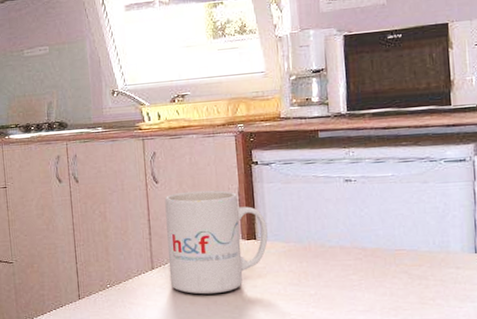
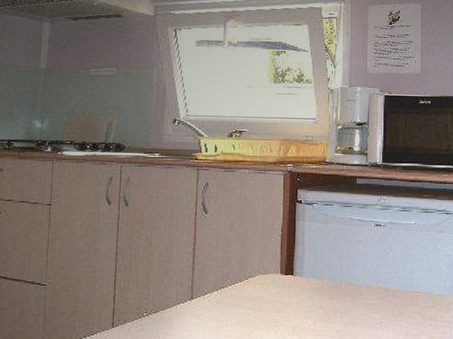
mug: present [164,190,268,295] -> none [207,223,304,327]

